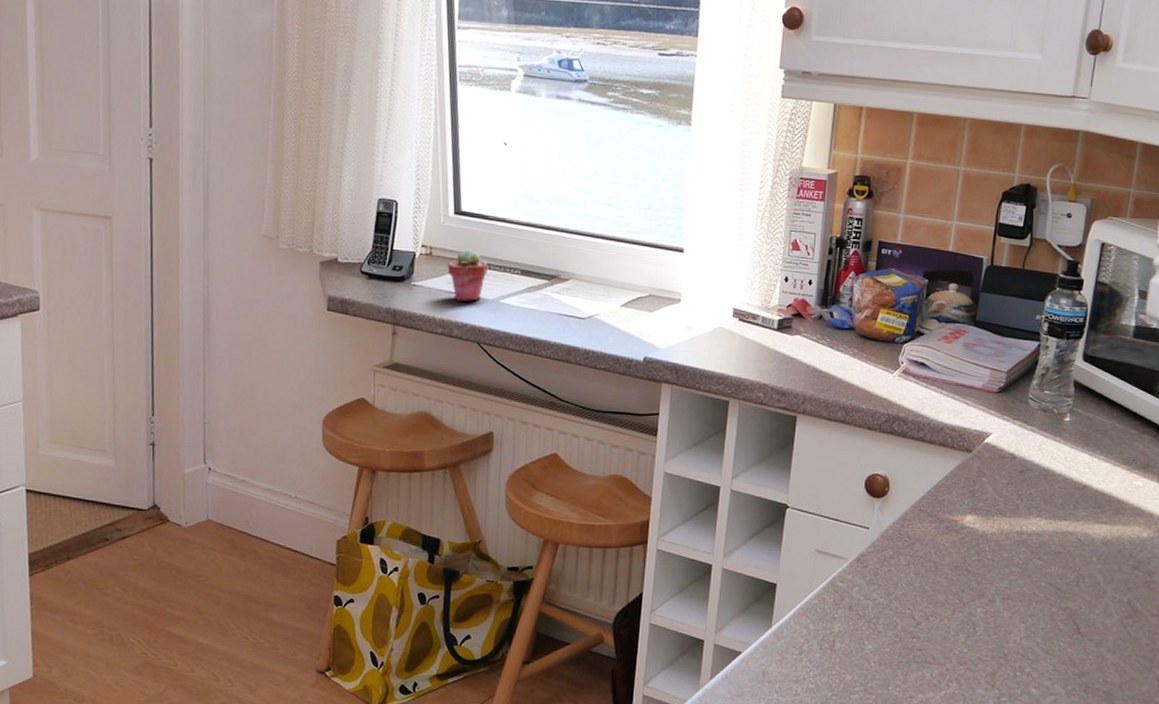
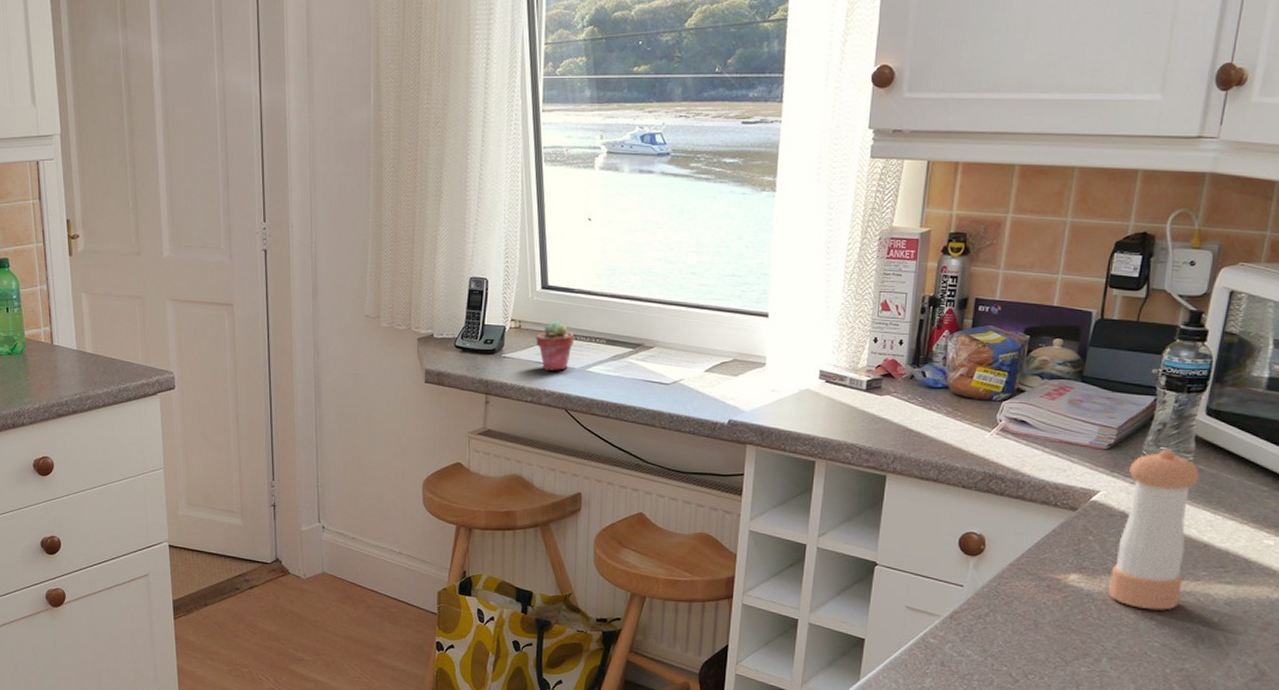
pepper shaker: none [1000,393,1078,550] -> present [1108,449,1200,610]

